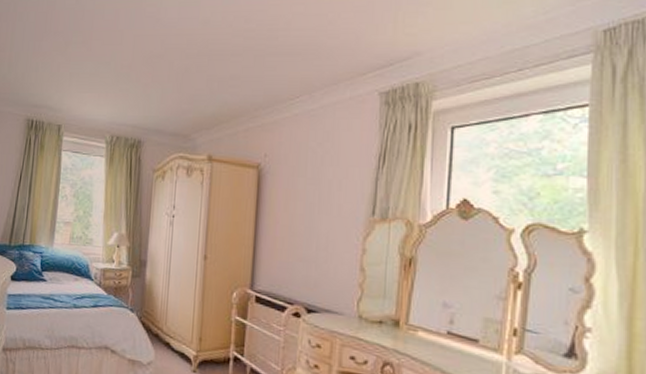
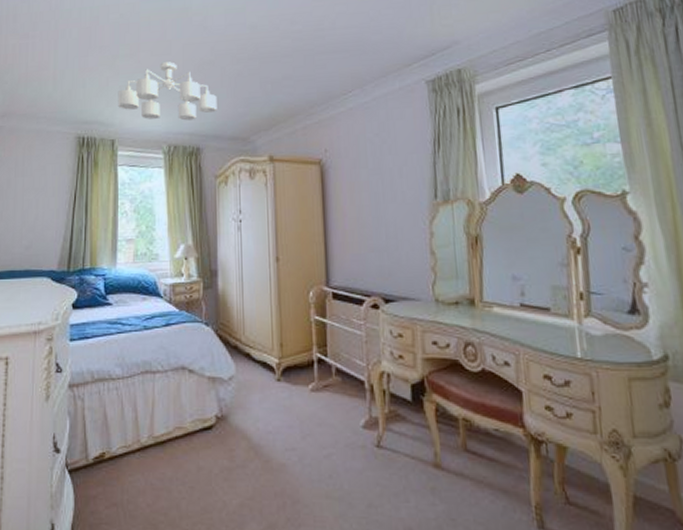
ceiling light fixture: none [67,52,163,113] -> present [118,62,217,121]

